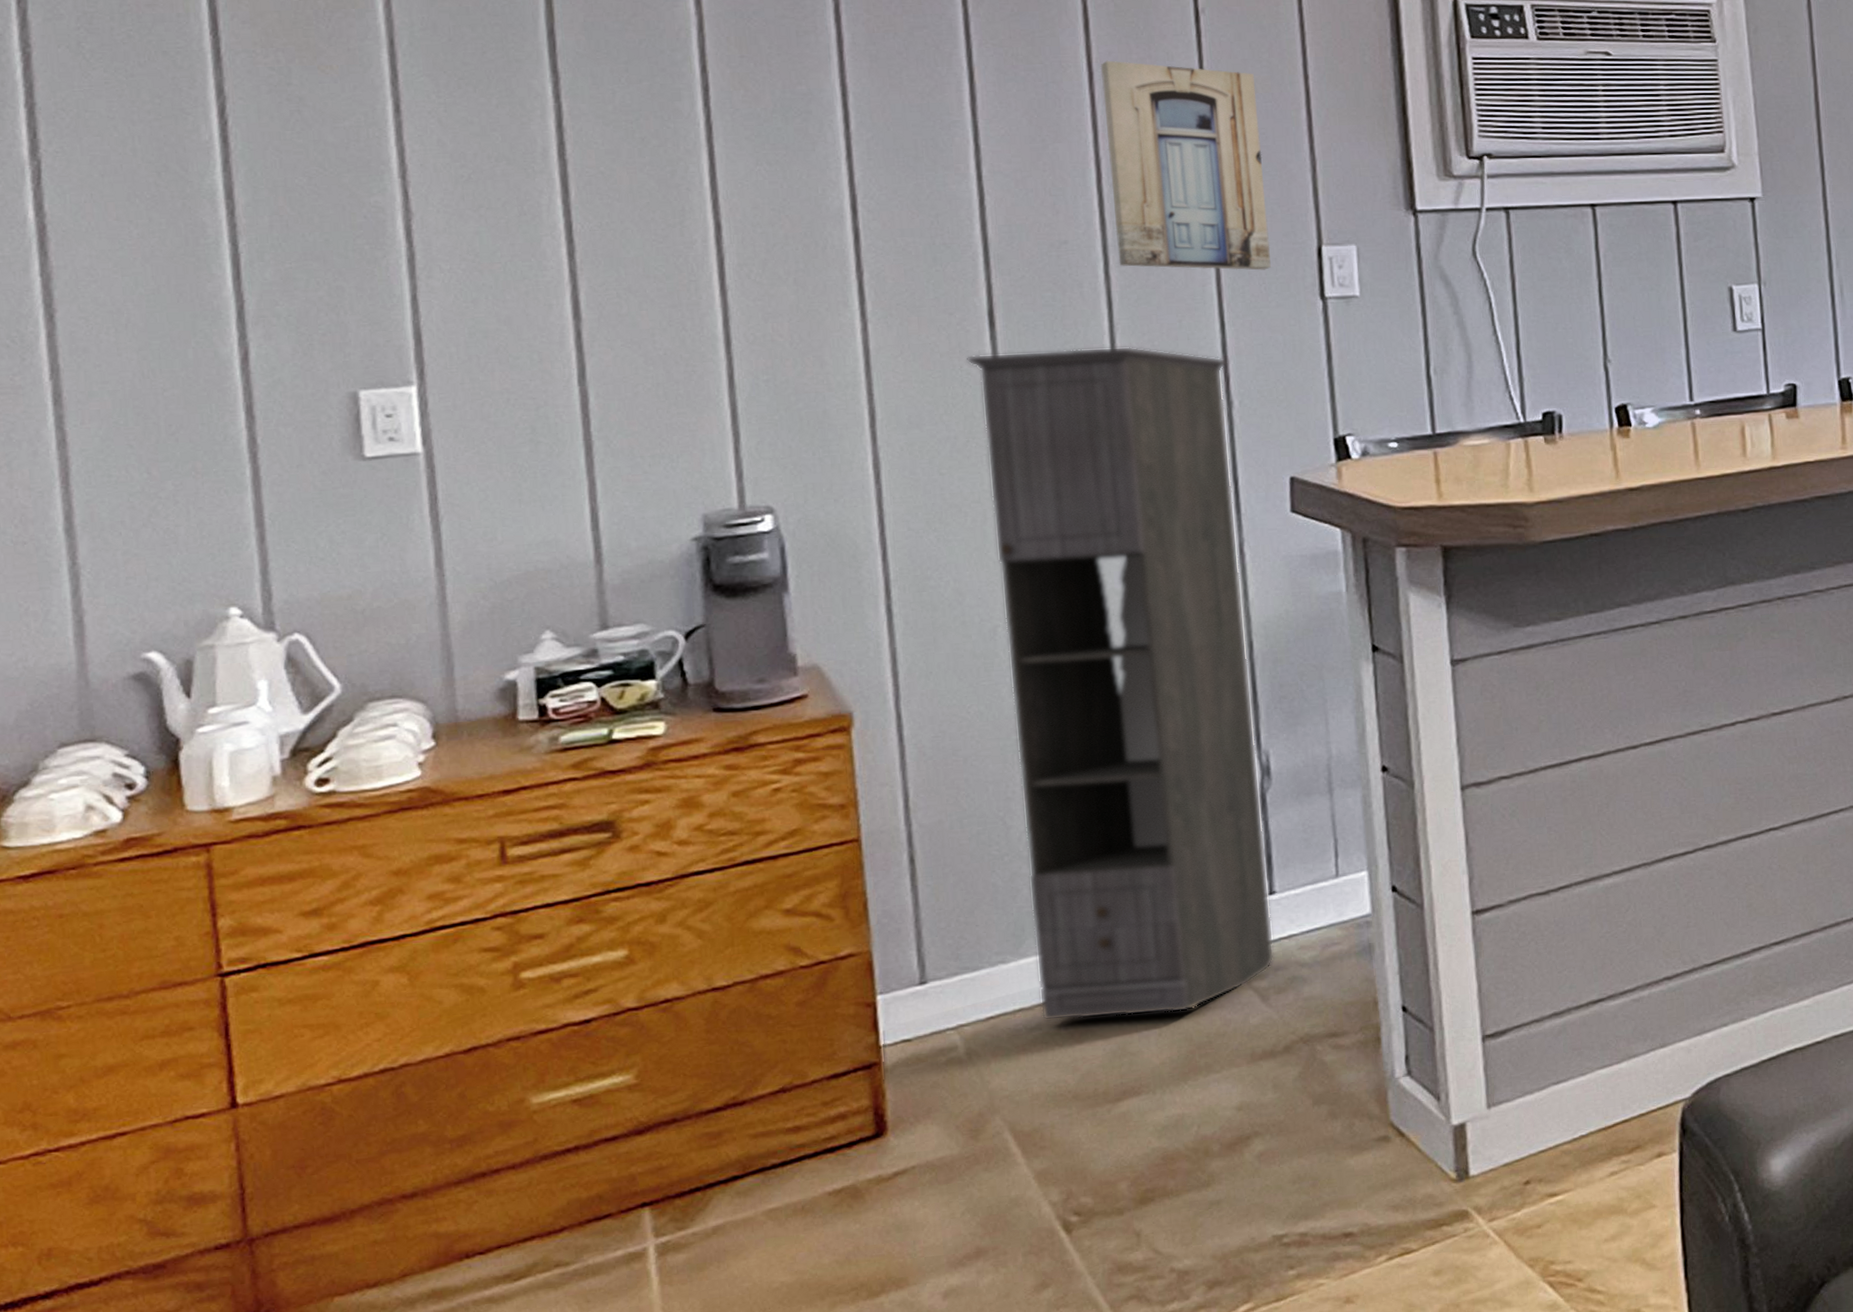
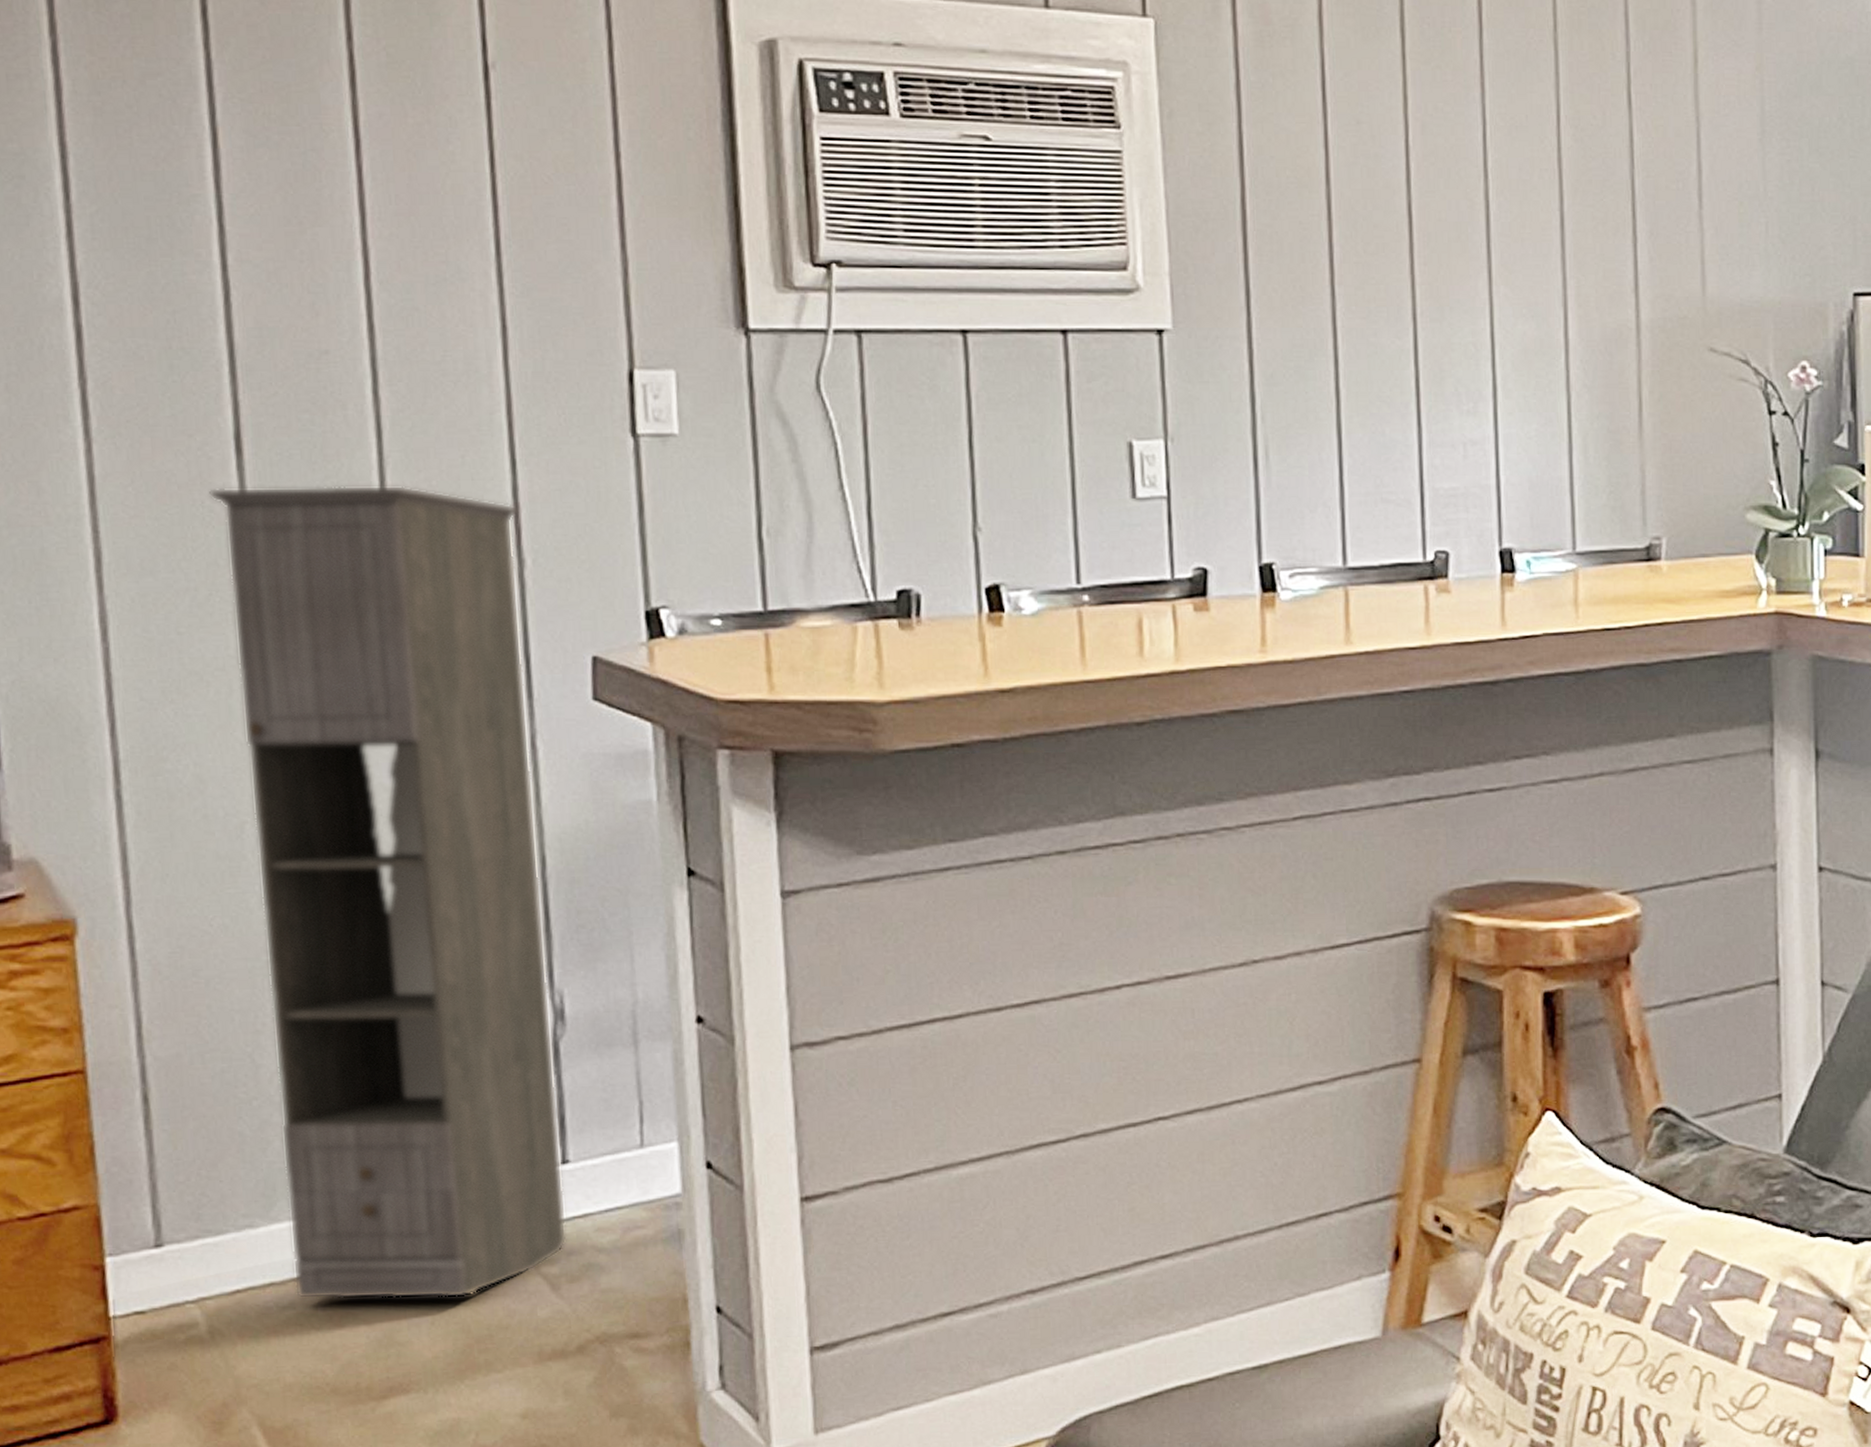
wall art: present [1100,60,1271,270] -> none [369,124,572,397]

